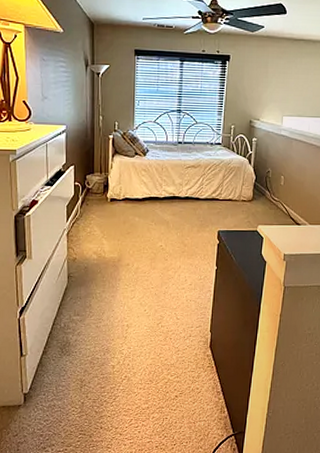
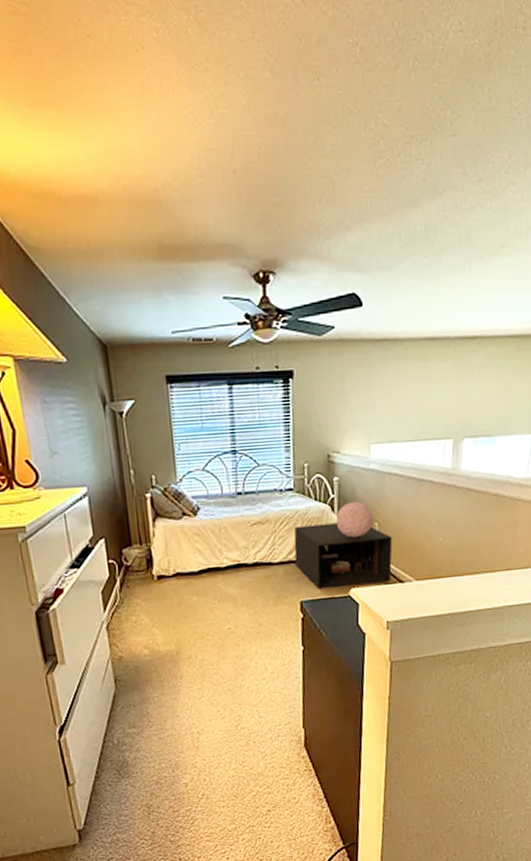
nightstand: none [217,172,294,224] -> present [294,523,393,590]
decorative sphere: none [251,158,281,186] -> present [335,501,374,538]

